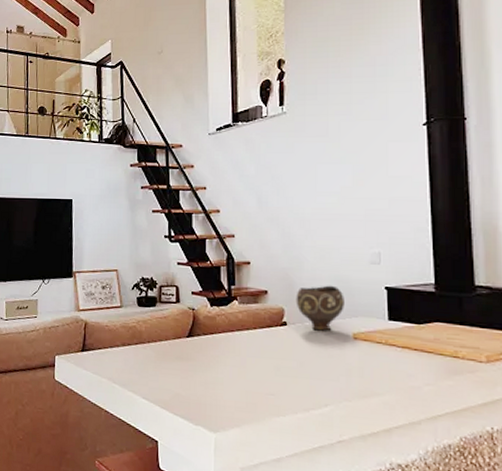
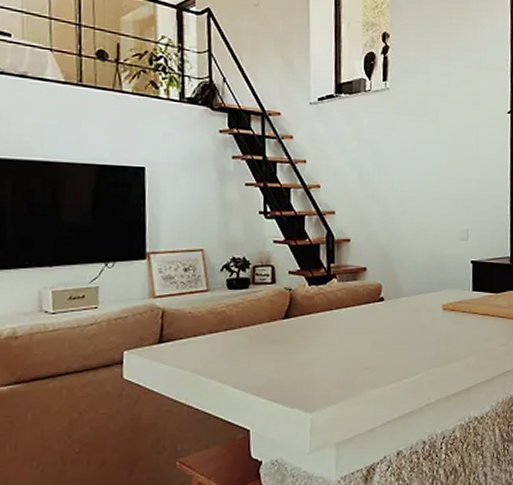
bowl: present [296,285,344,331] -> none [393,260,437,304]

